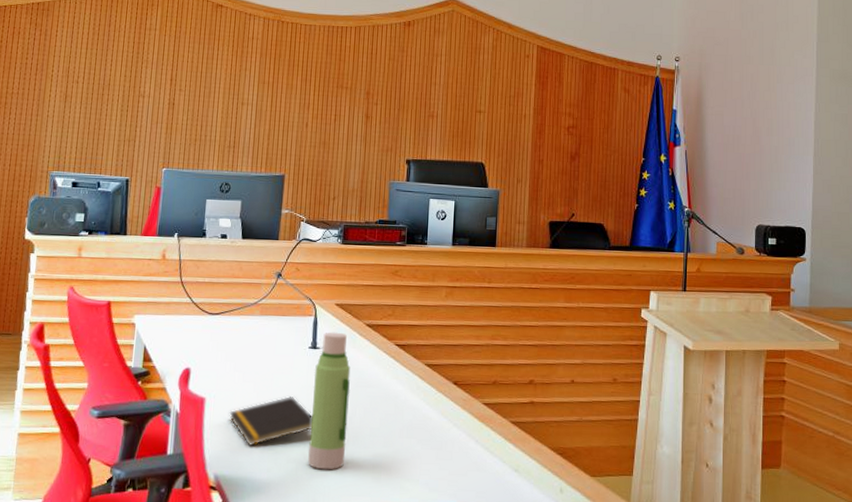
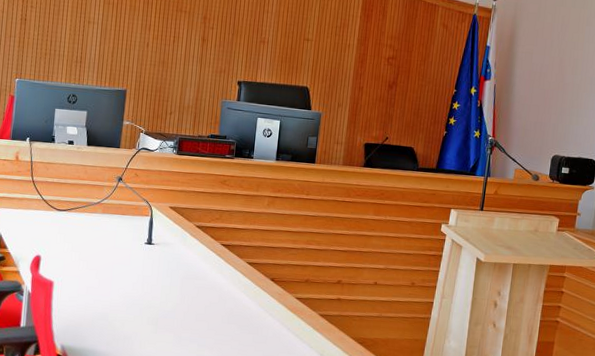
notepad: present [229,395,313,447] -> none [74,283,147,324]
water bottle: present [308,332,351,470] -> none [142,230,181,347]

